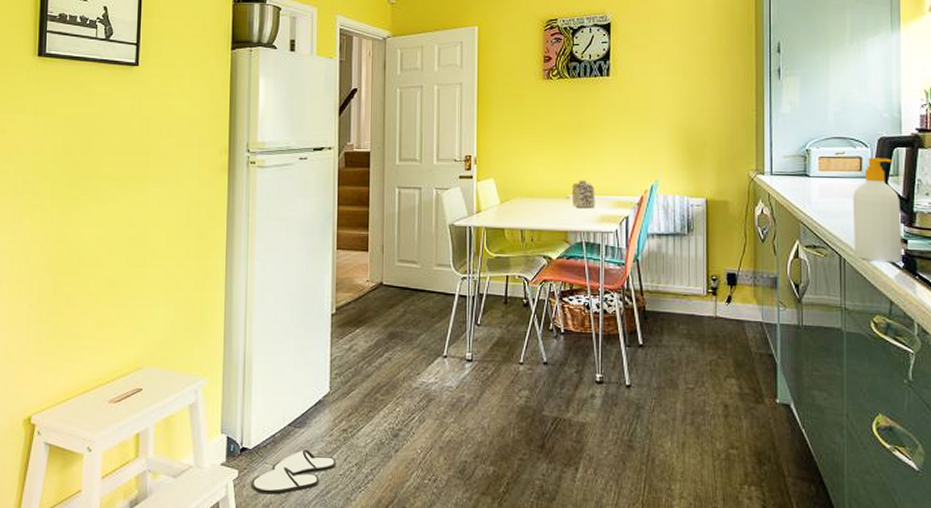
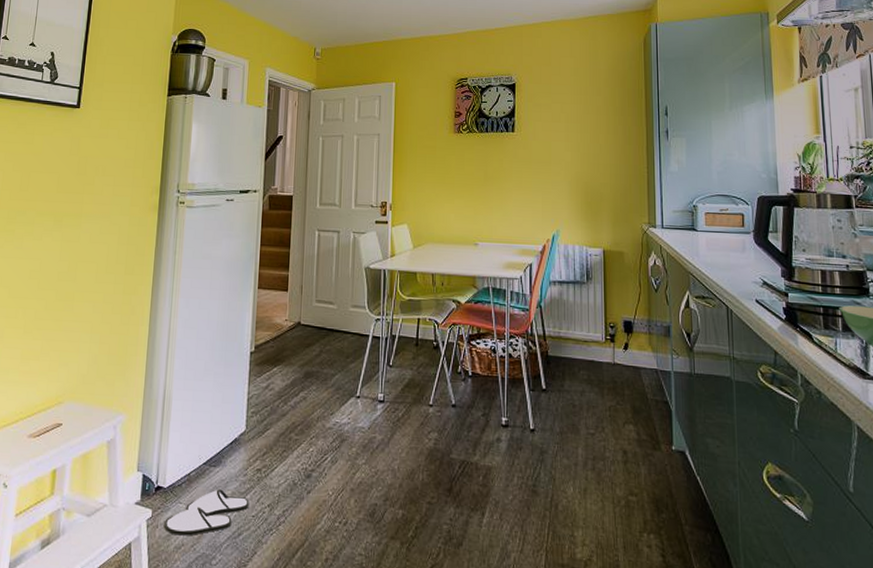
decorative jar: present [571,180,595,209] -> none [479,228,501,255]
soap bottle: present [852,157,902,263] -> none [736,214,784,315]

